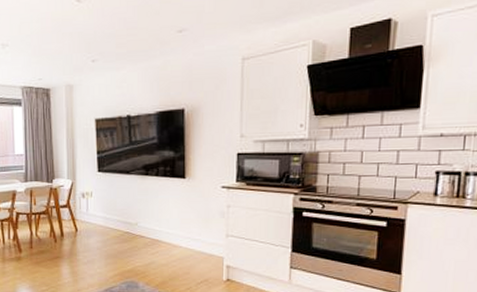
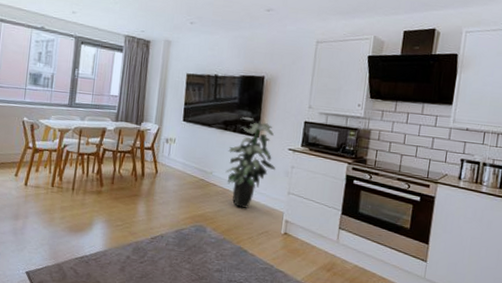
indoor plant: none [152,156,209,257] -> present [225,116,276,208]

